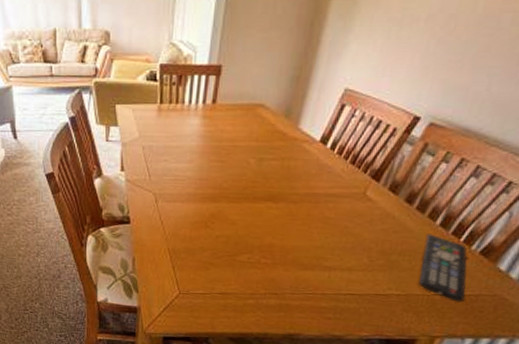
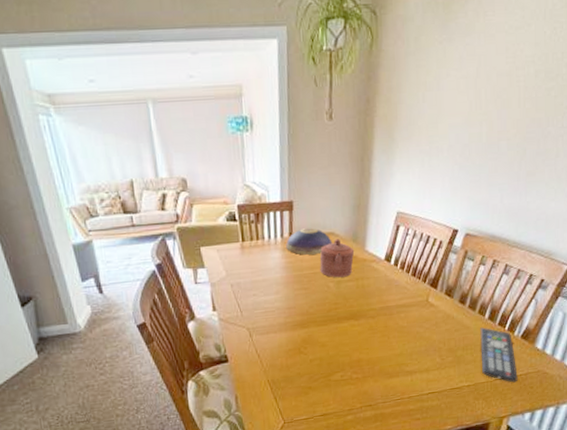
decorative bowl: none [207,96,261,126] -> present [286,228,333,255]
teapot: none [241,112,285,155] -> present [320,238,355,278]

